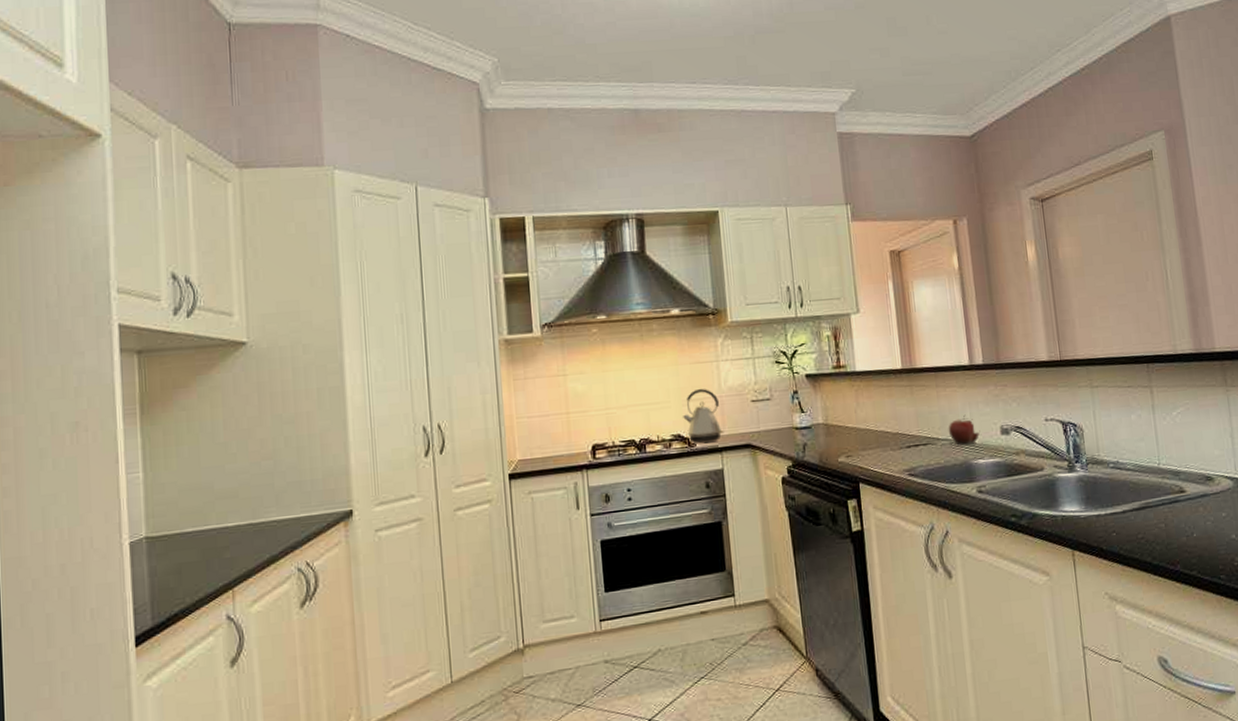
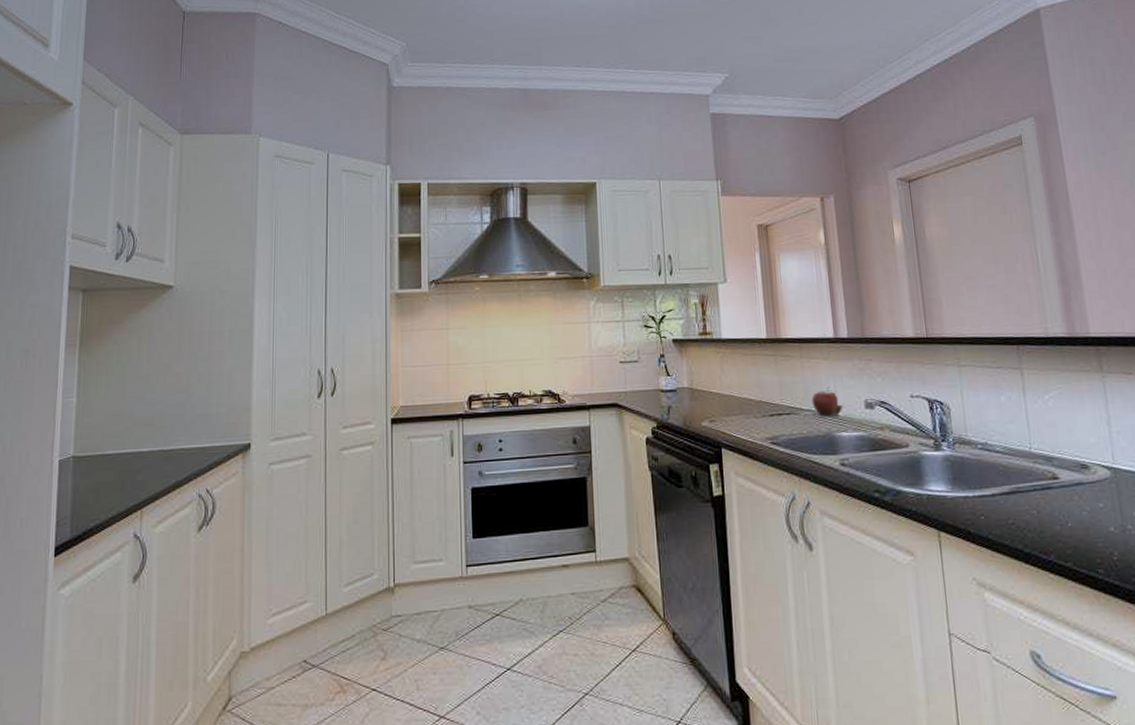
kettle: present [682,388,724,444] -> none [553,347,592,401]

